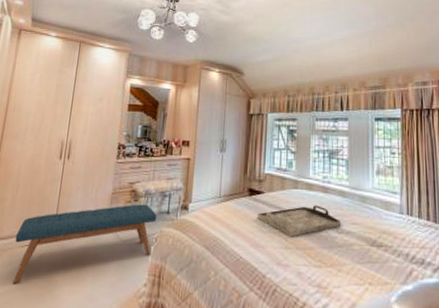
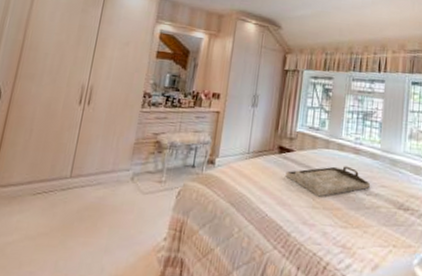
bench: present [12,204,157,284] -> none [21,156,182,233]

